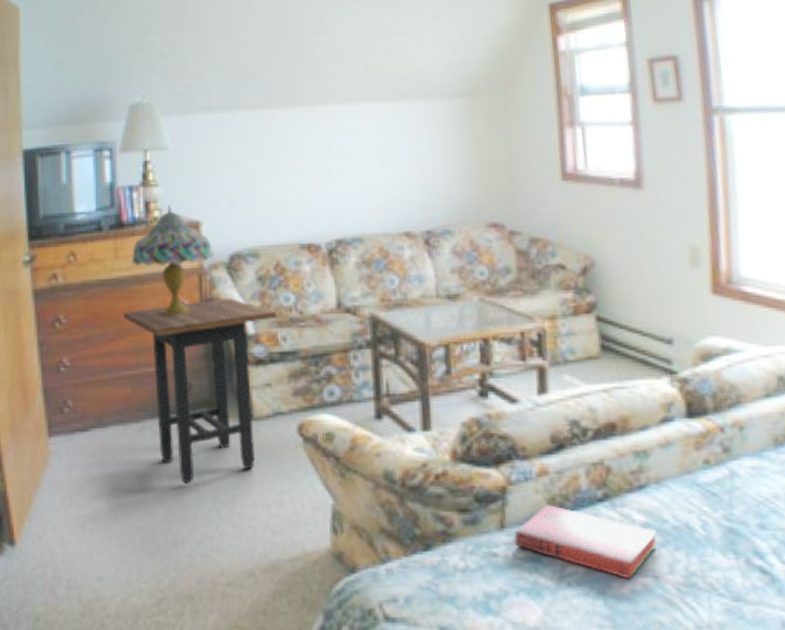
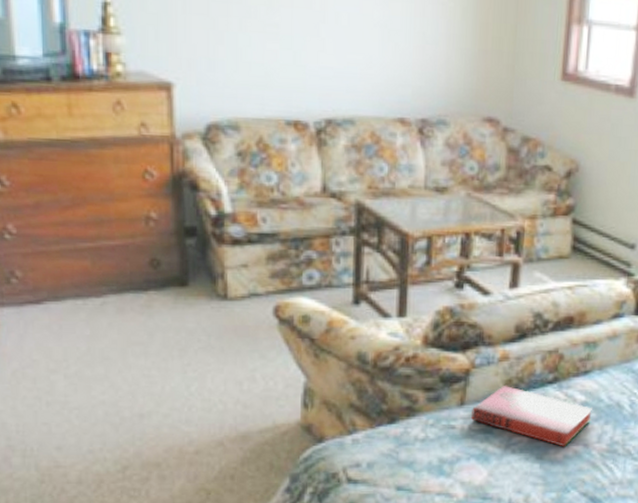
side table: present [123,298,276,484] -> none [79,172,256,360]
table lamp: present [132,204,213,315] -> none [90,59,187,186]

